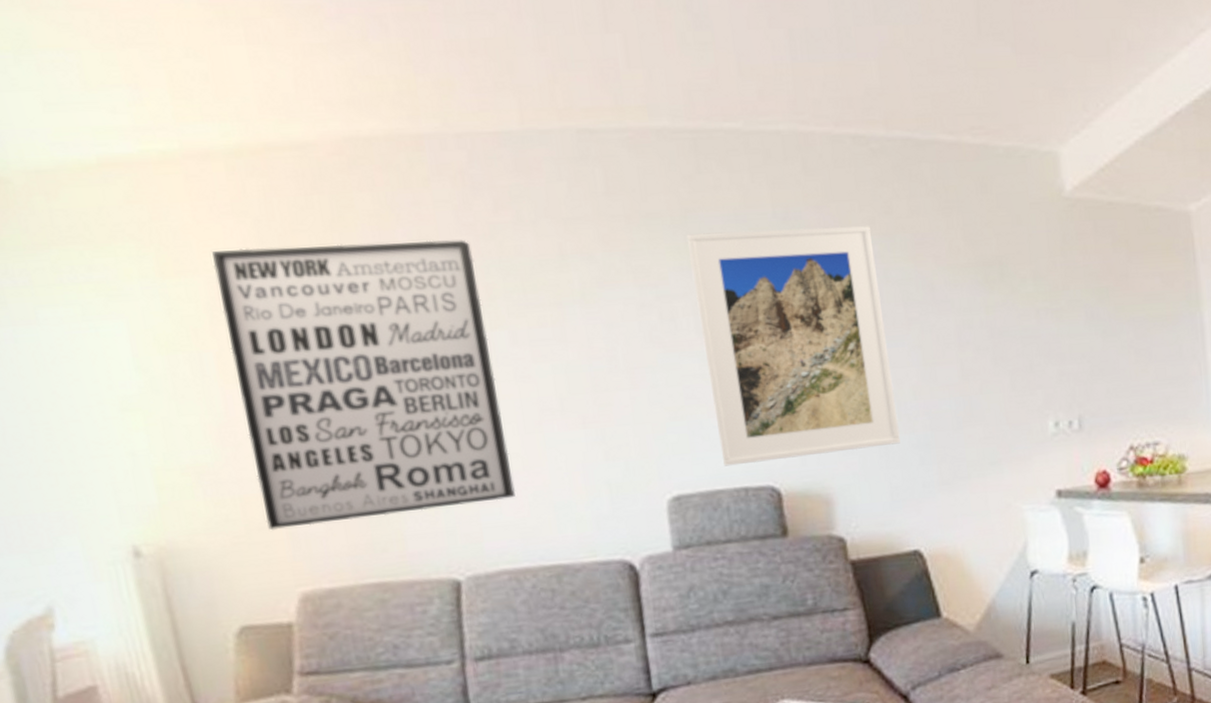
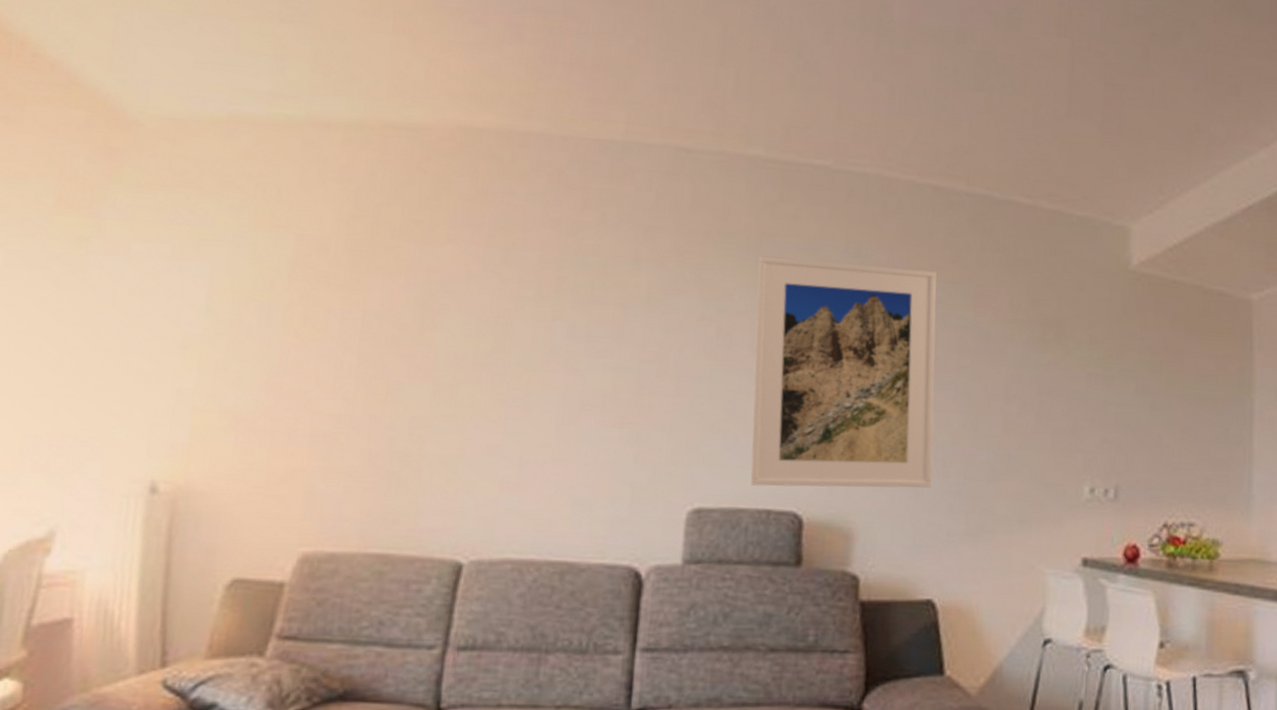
wall art: present [212,240,516,531] -> none [287,212,552,488]

